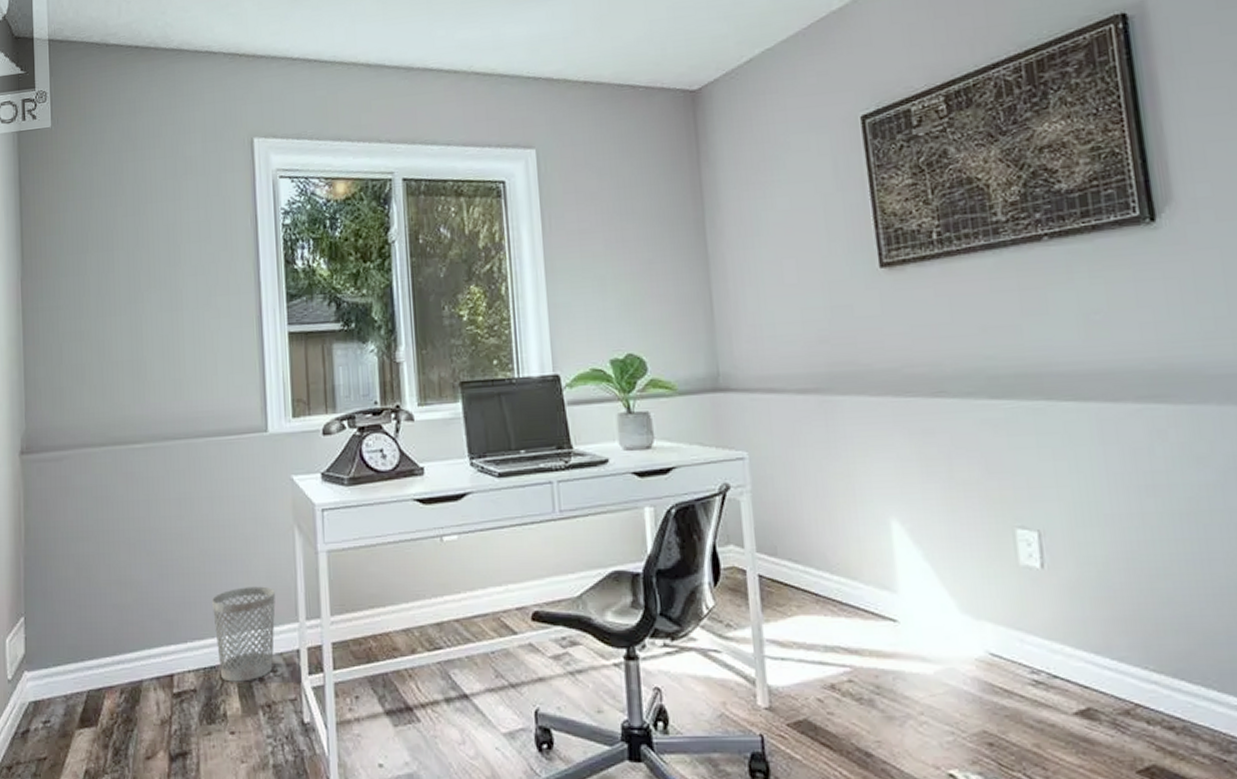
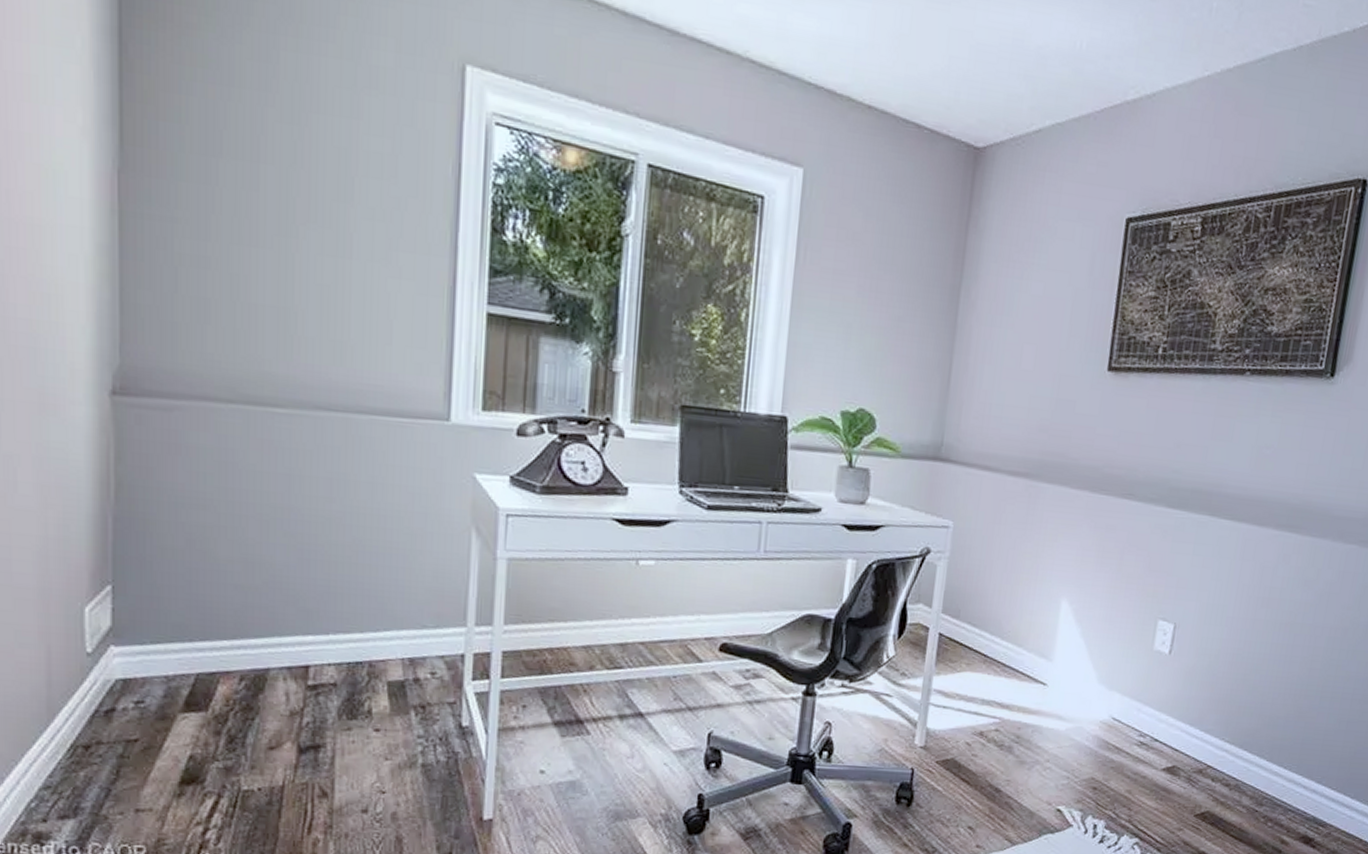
wastebasket: present [211,586,276,682] -> none [362,584,443,681]

